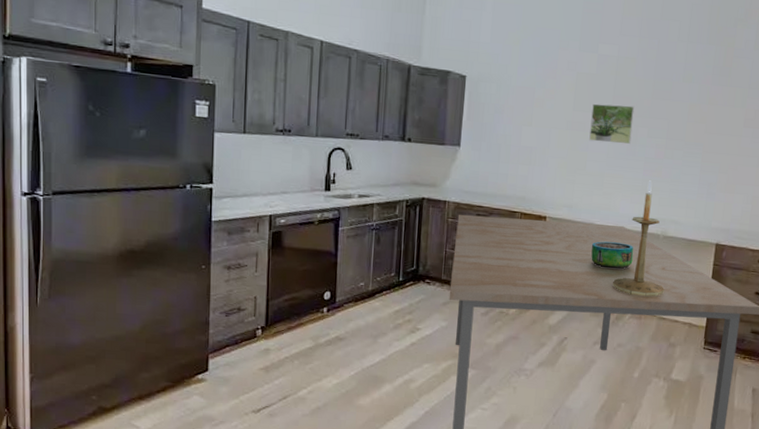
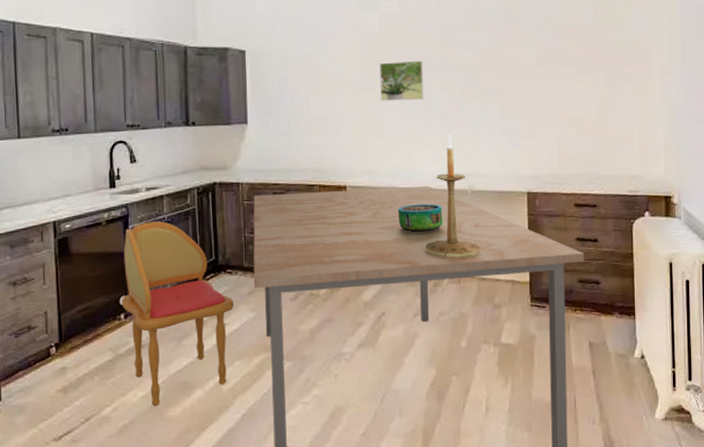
dining chair: none [325,226,429,394] -> present [121,221,234,406]

